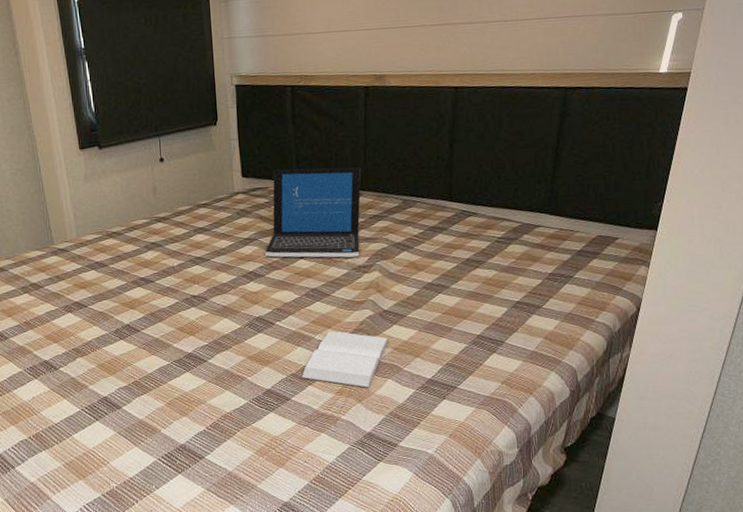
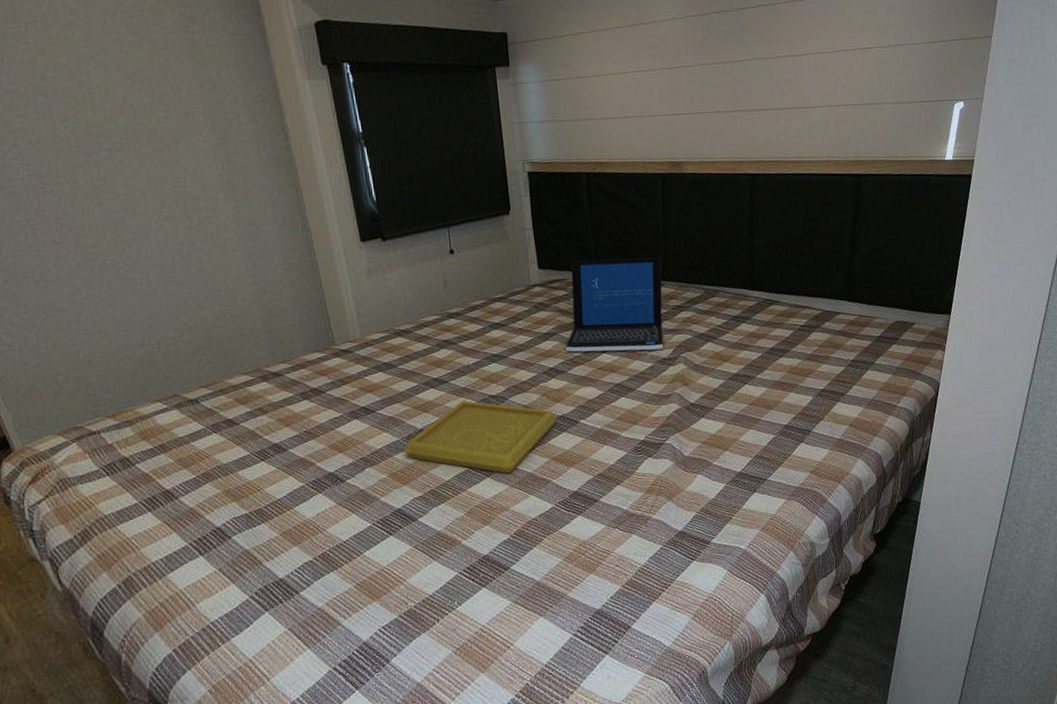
serving tray: none [112,299,254,370] -> present [404,400,557,474]
book: present [301,331,389,388] -> none [608,427,698,485]

